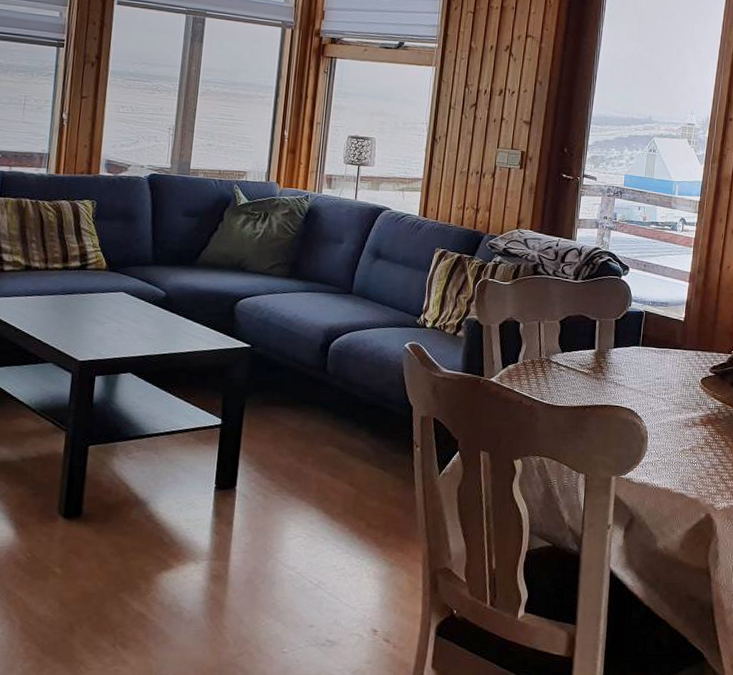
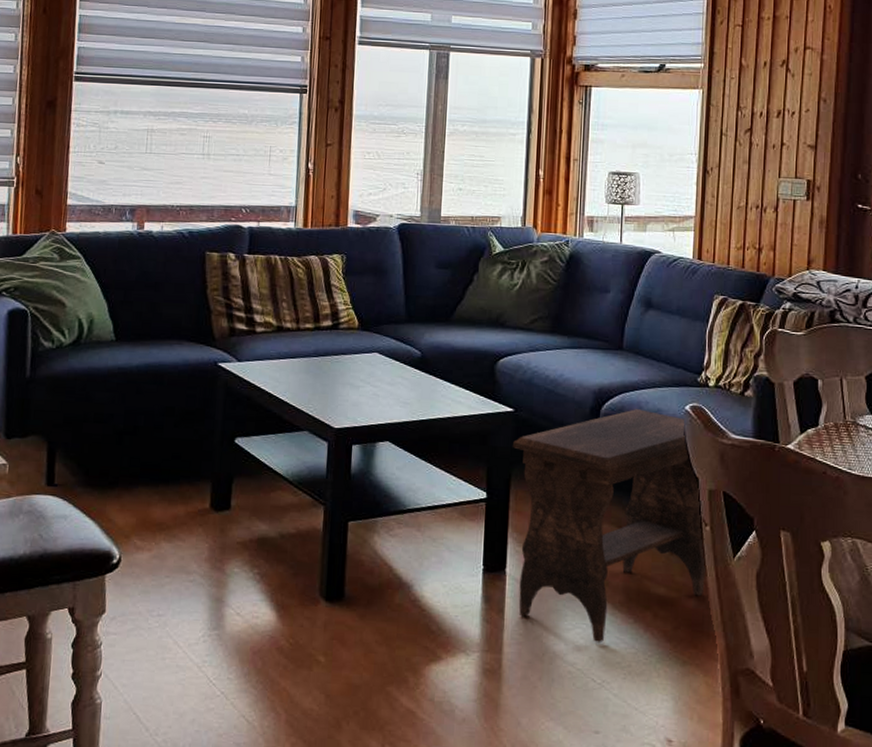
footstool: none [246,346,416,550] -> present [512,409,707,643]

